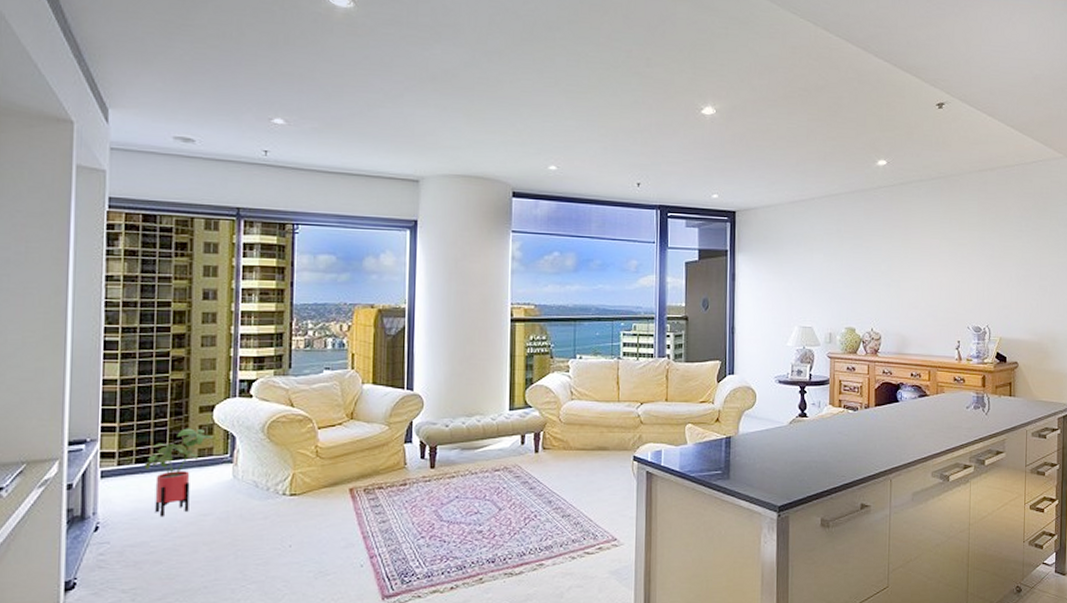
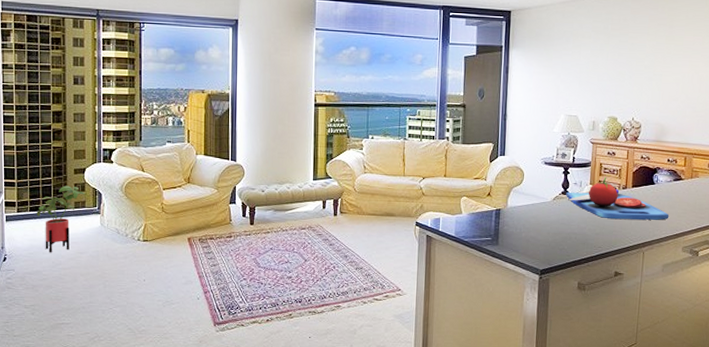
chopping board: none [802,396,916,442] -> present [565,177,670,220]

